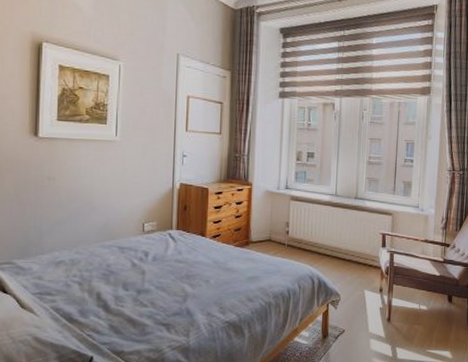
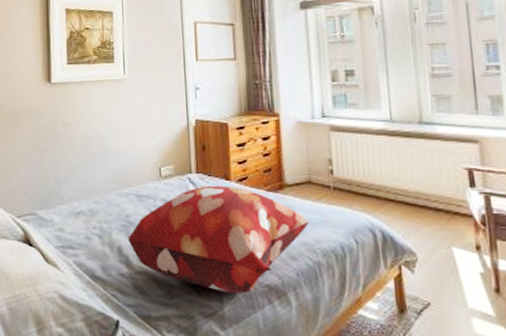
decorative pillow: none [107,240,265,329] -> present [128,185,309,294]

